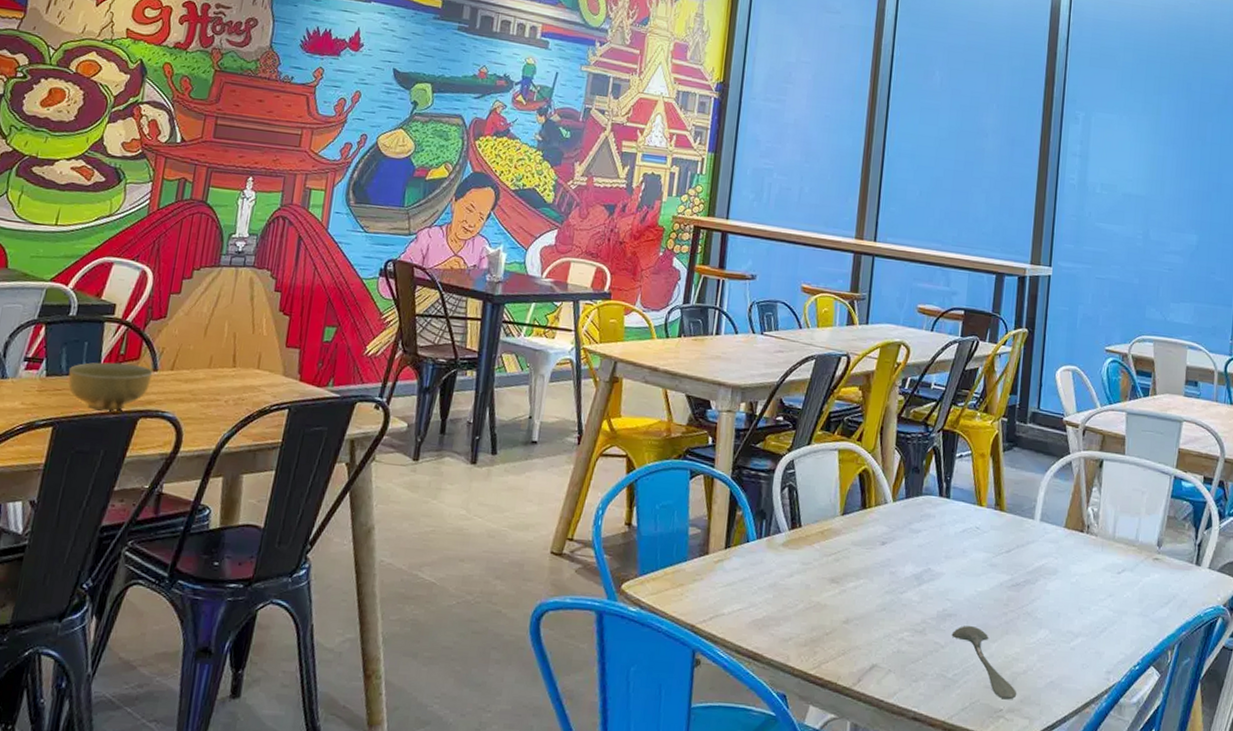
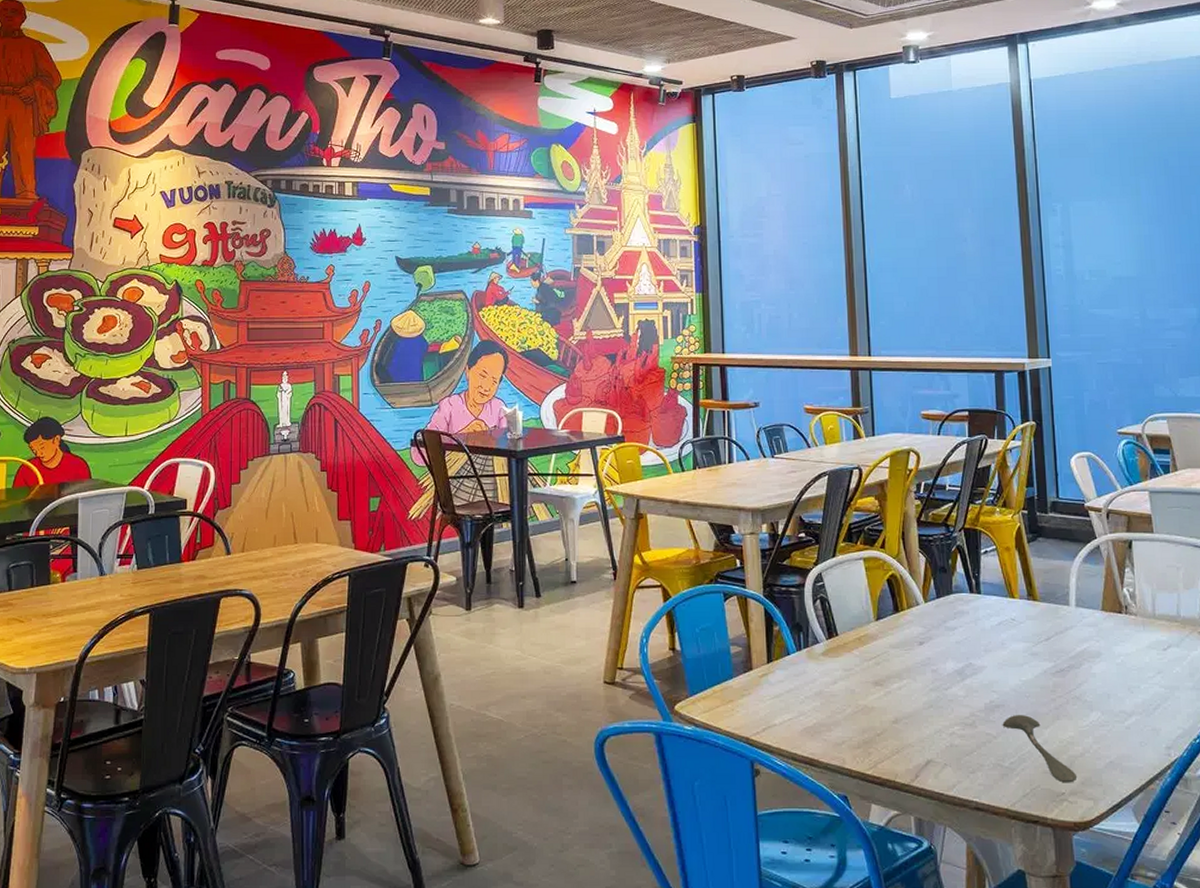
bowl: present [68,362,154,411] -> none [155,550,227,595]

